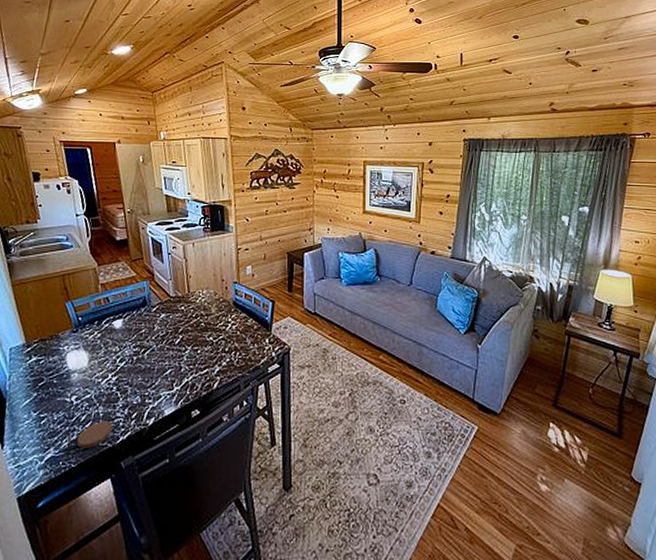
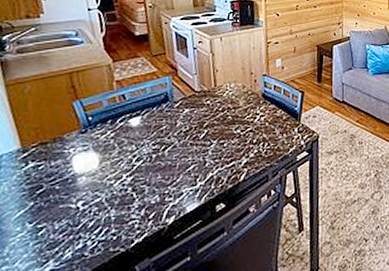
coaster: present [77,421,112,448] -> none [82,224,126,257]

